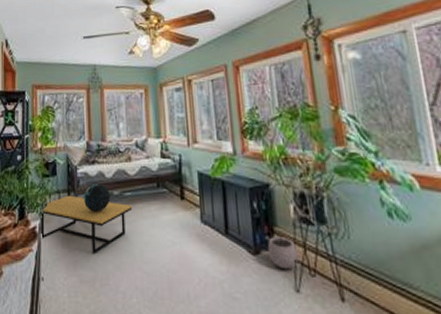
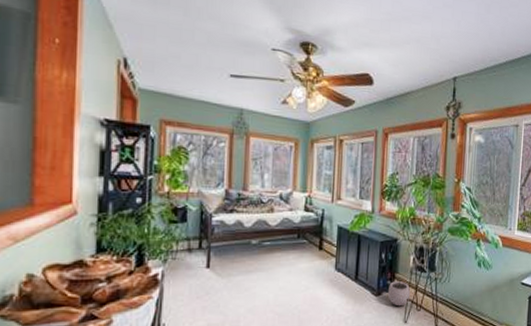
coffee table: present [40,195,133,255] -> none [162,243,271,300]
decorative globe: present [84,183,111,212] -> none [218,232,248,260]

